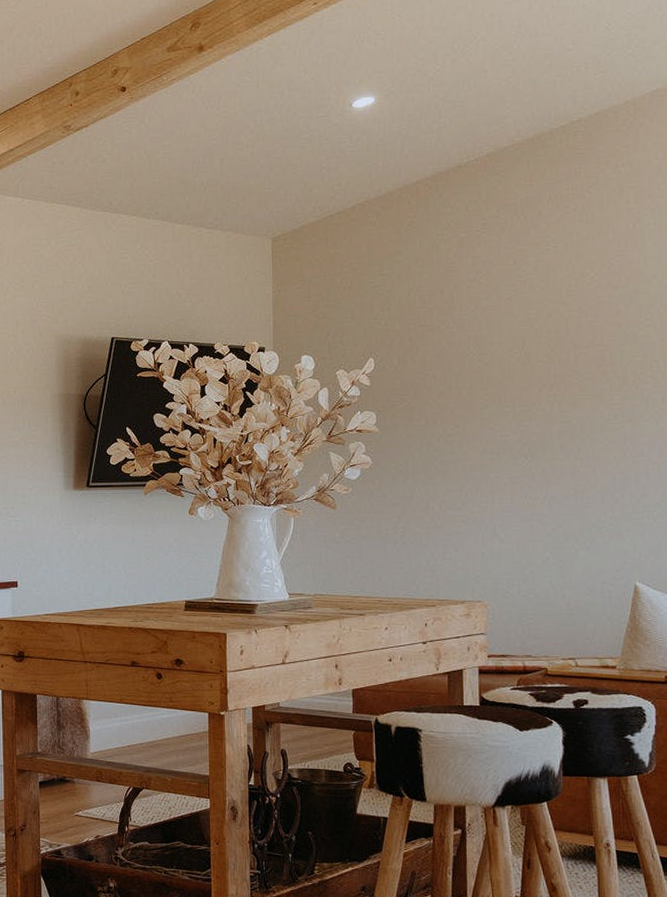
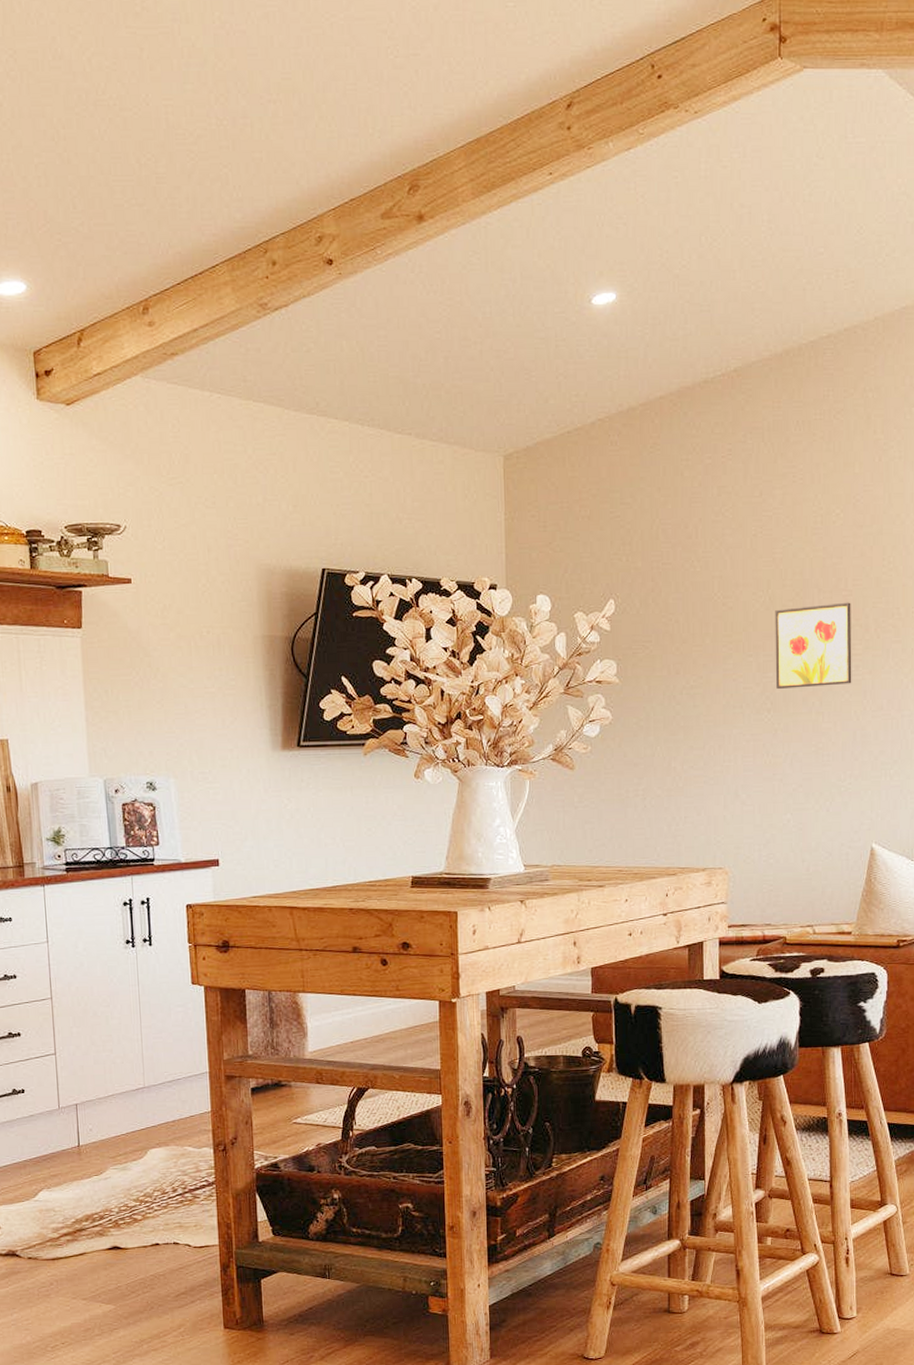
wall art: none [531,356,611,436] -> present [775,602,852,689]

